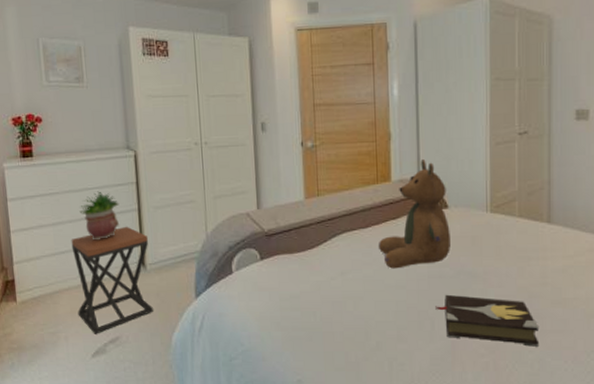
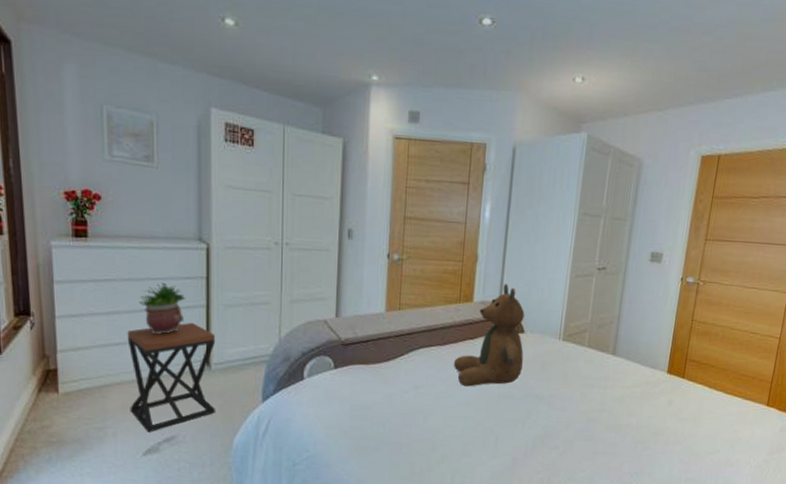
hardback book: present [435,294,540,347] -> none [501,414,592,467]

